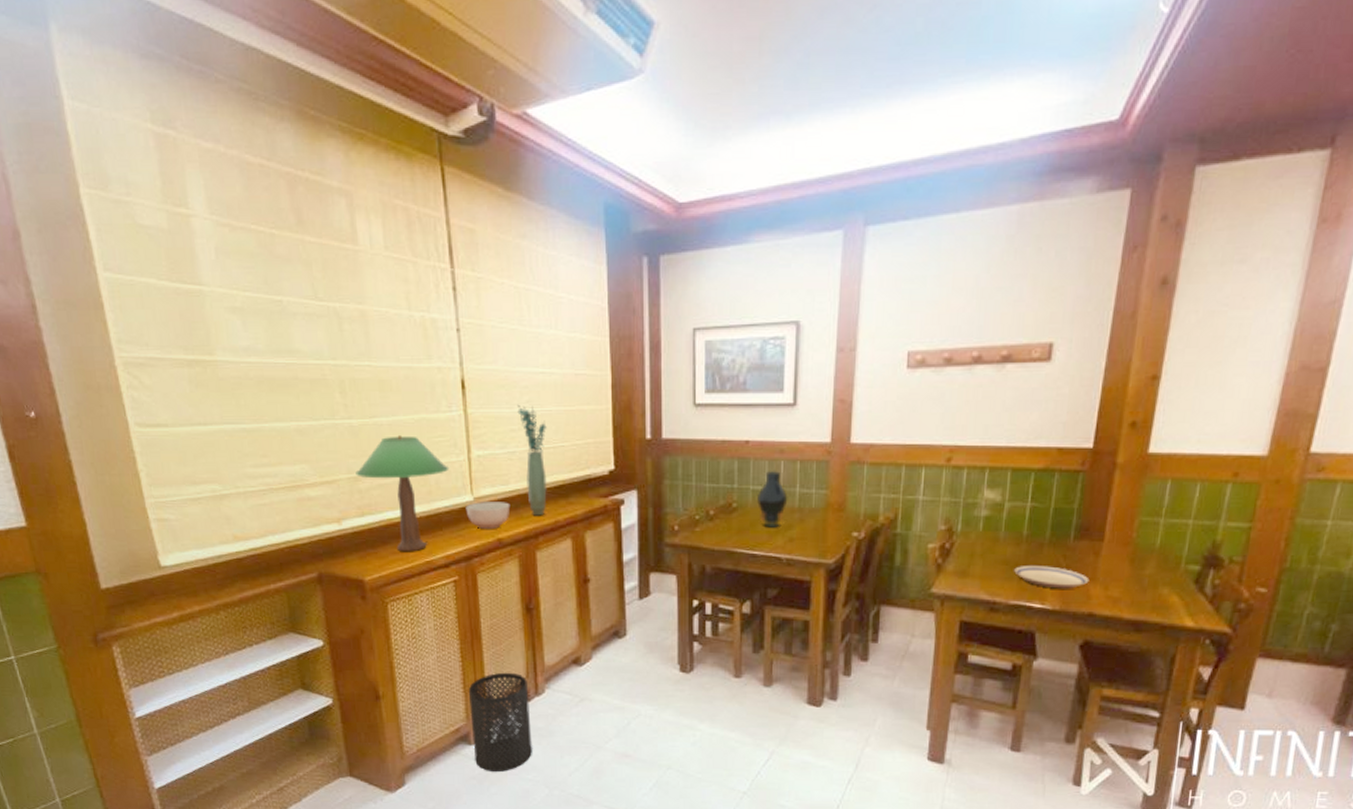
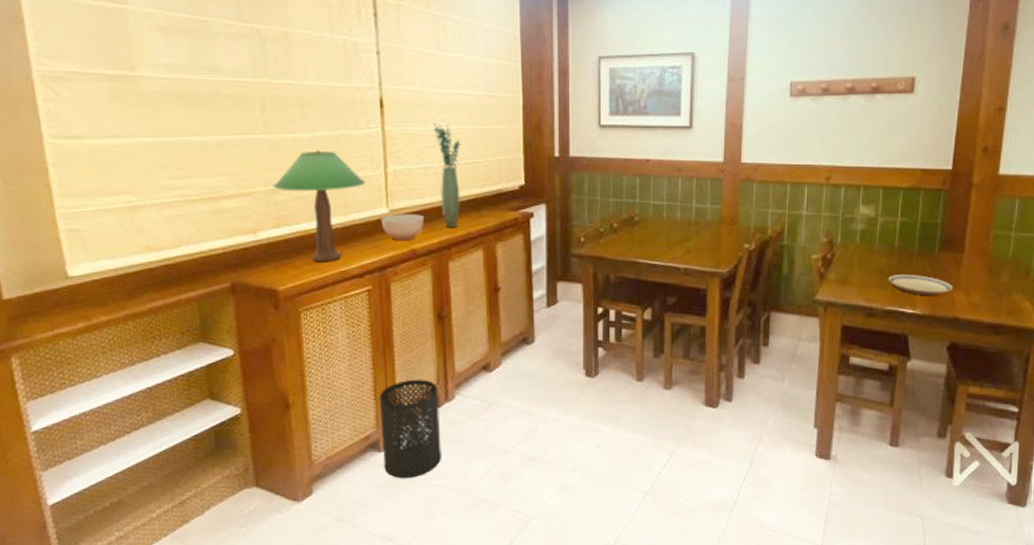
vase: present [756,470,788,528] -> none [656,186,686,240]

